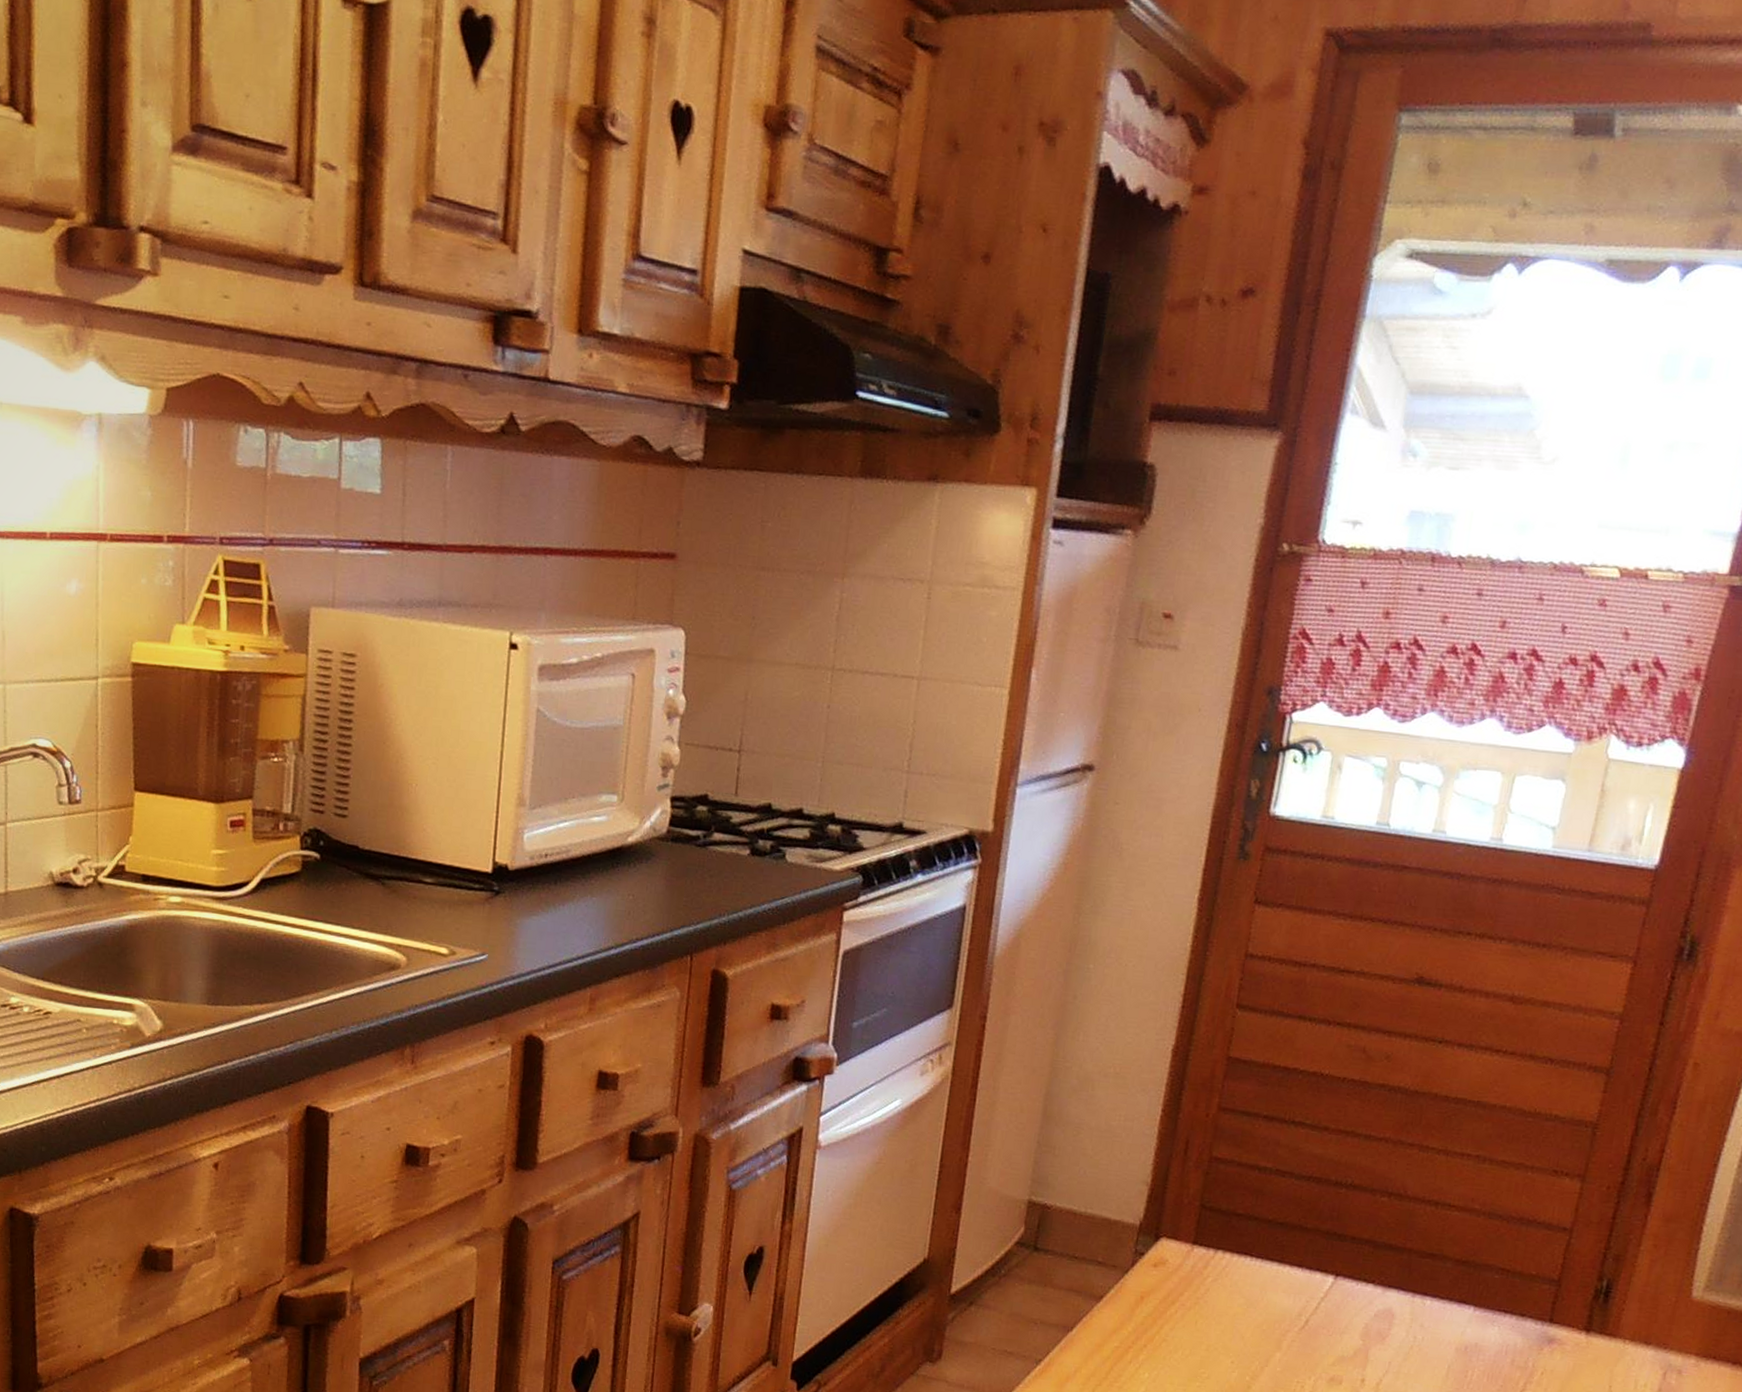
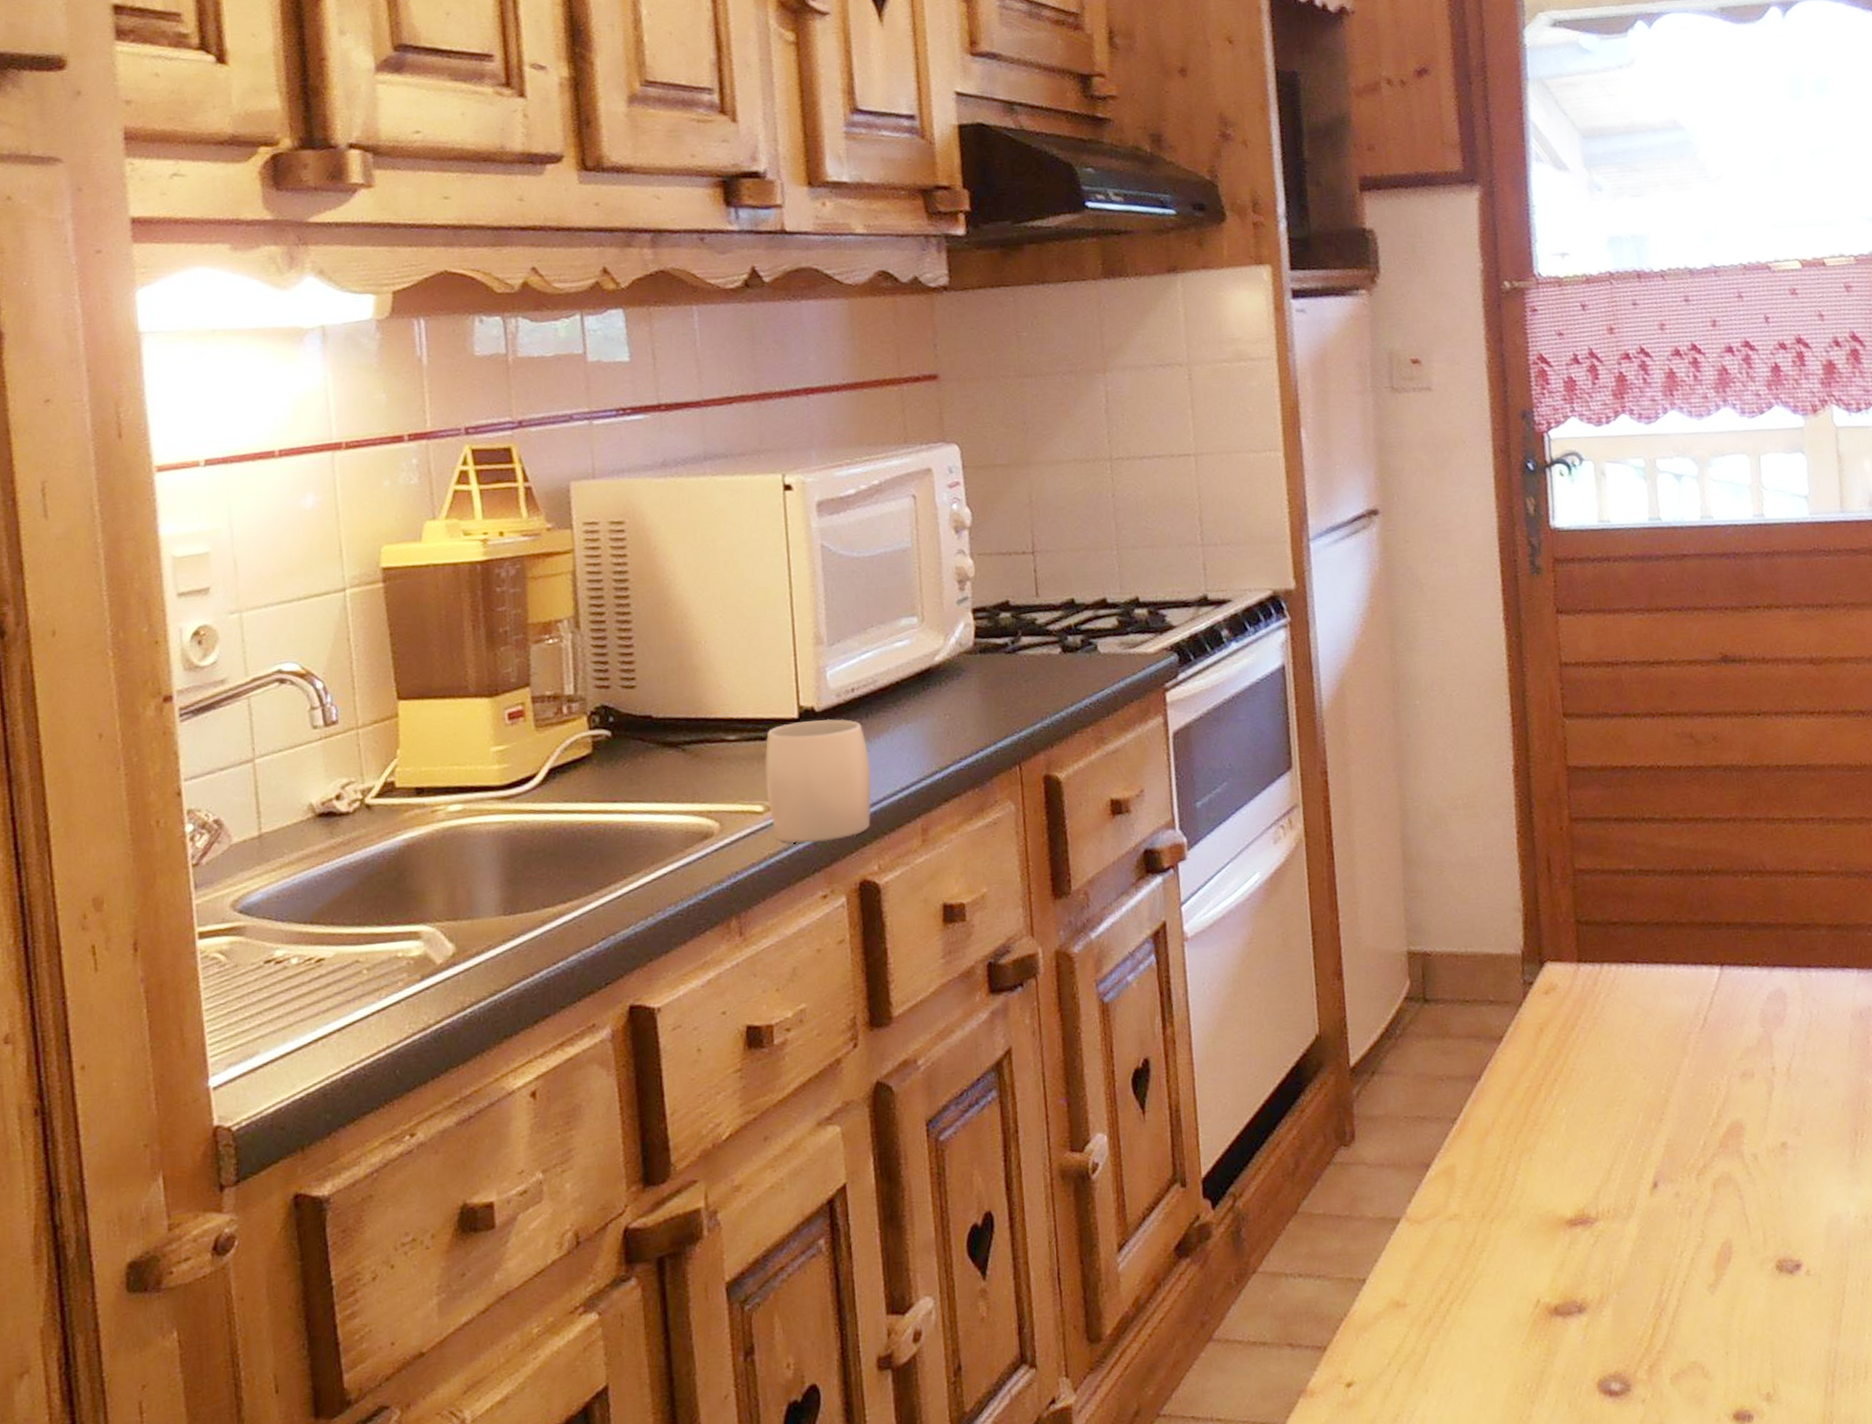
mug: none [453,876,553,994] -> present [764,719,872,844]

